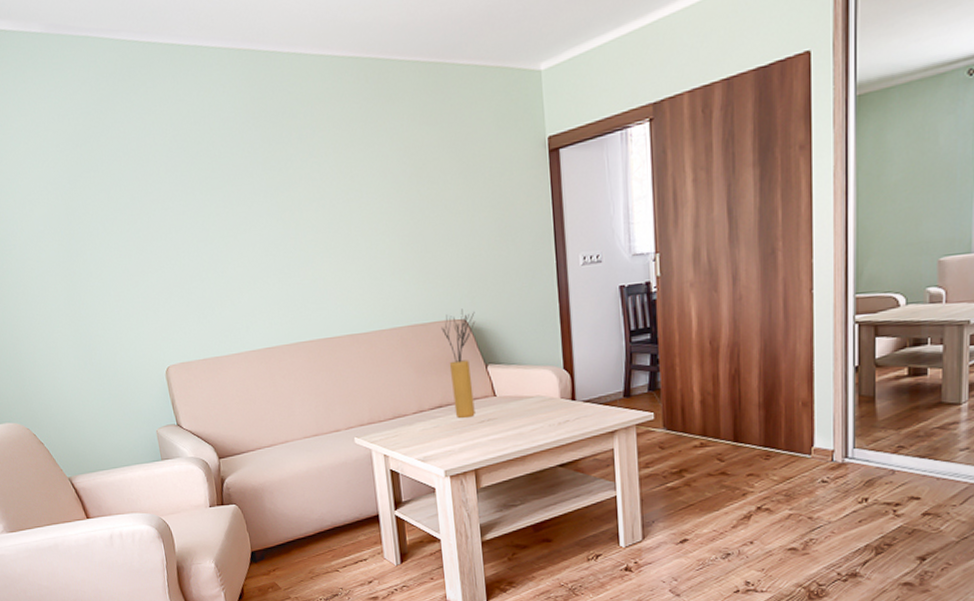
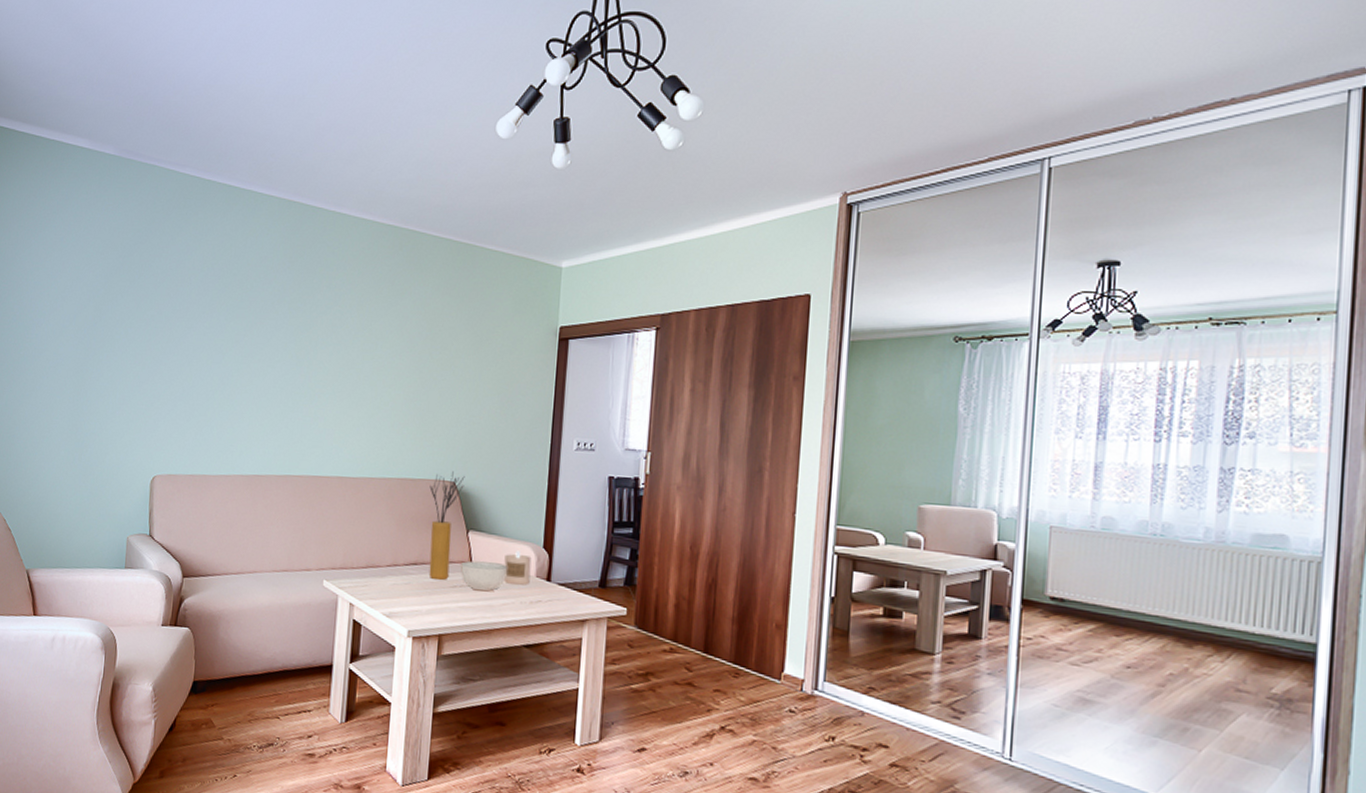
bowl: none [484,391,532,422] -> present [460,561,507,592]
candle: none [527,376,555,411] -> present [504,550,532,586]

